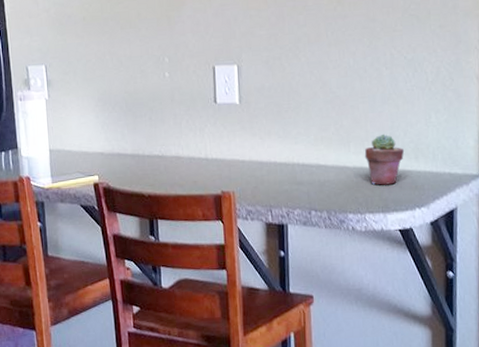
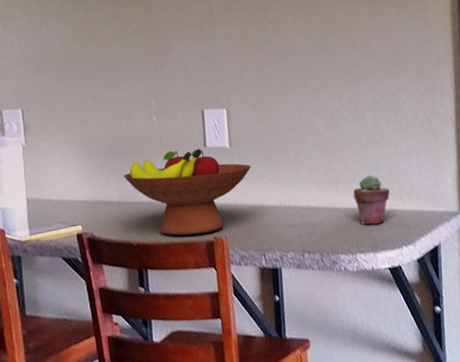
fruit bowl: none [137,104,261,189] -> present [124,148,252,236]

